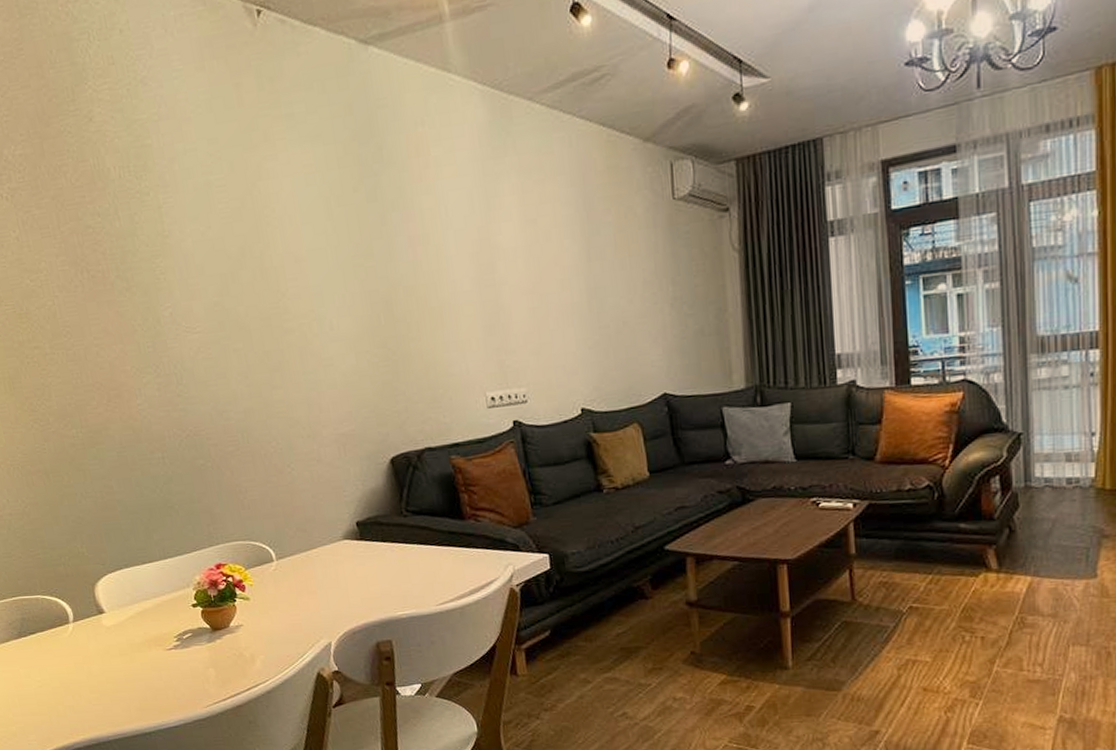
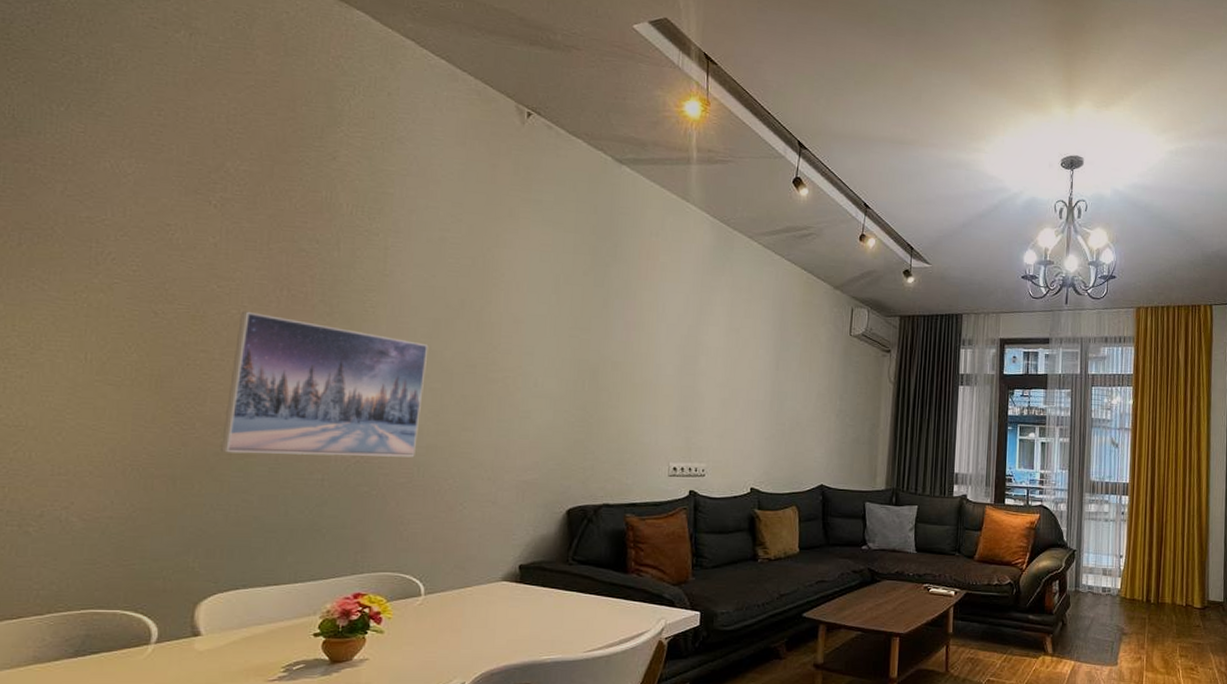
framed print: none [55,300,236,443] -> present [221,311,429,458]

